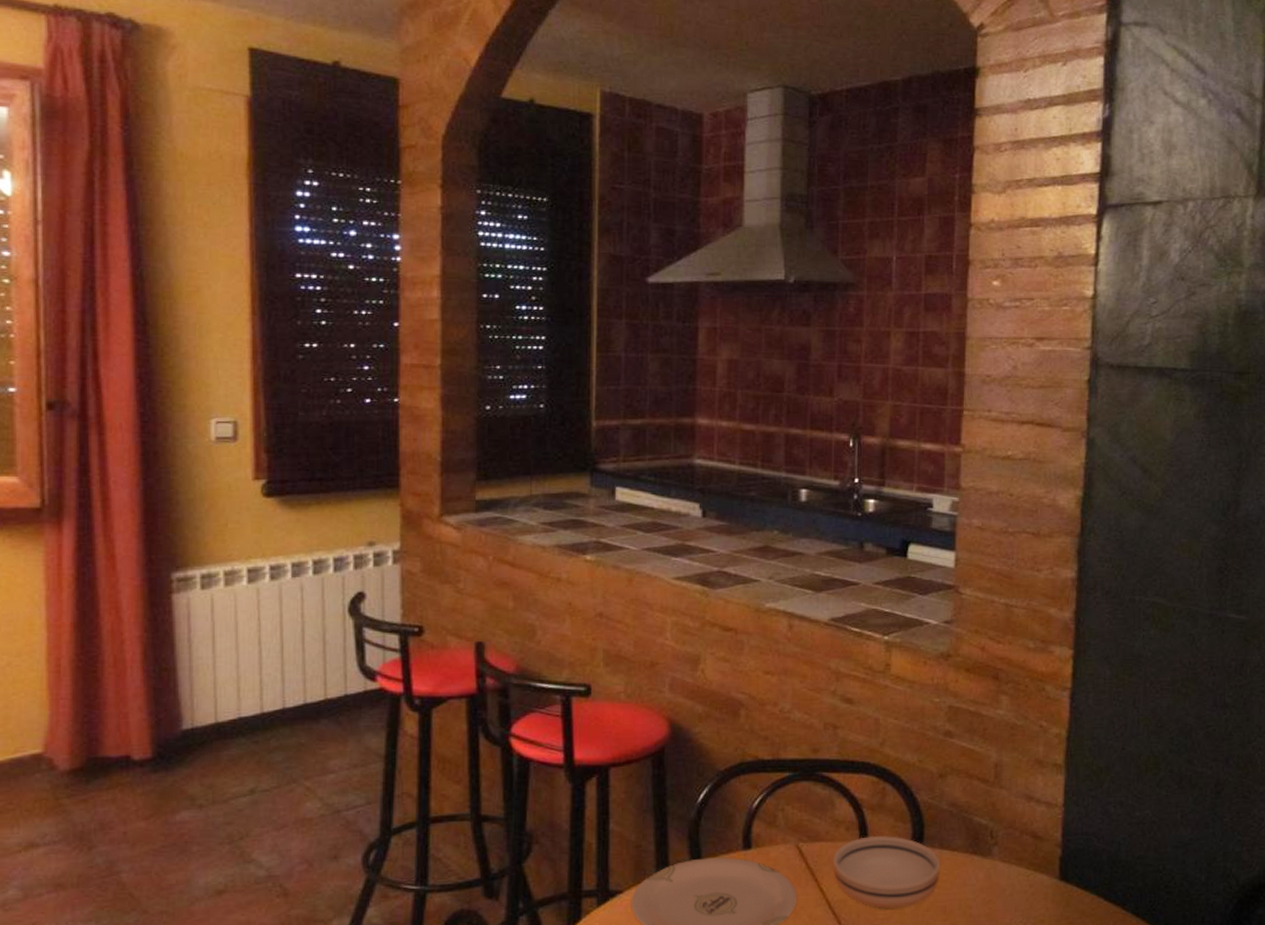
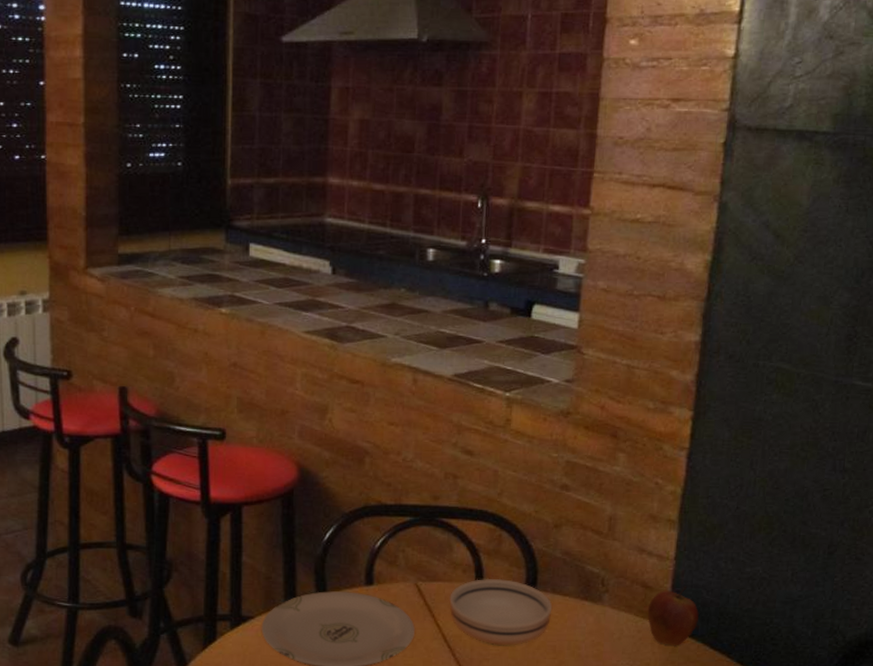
fruit: none [1038,834,1091,899] -> present [647,586,699,645]

